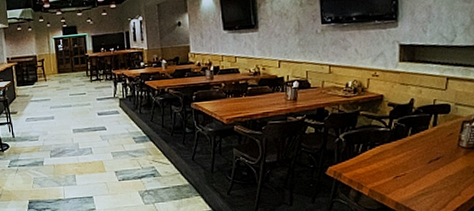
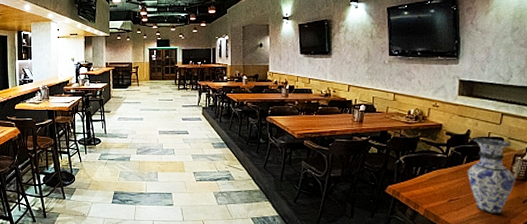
vase: none [412,106,464,188] -> present [467,138,515,215]

